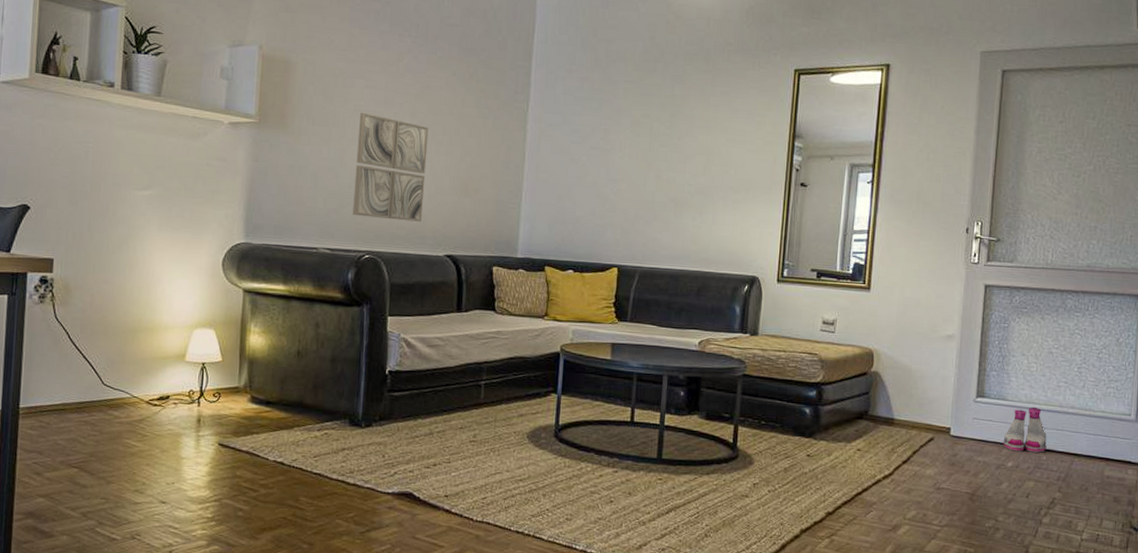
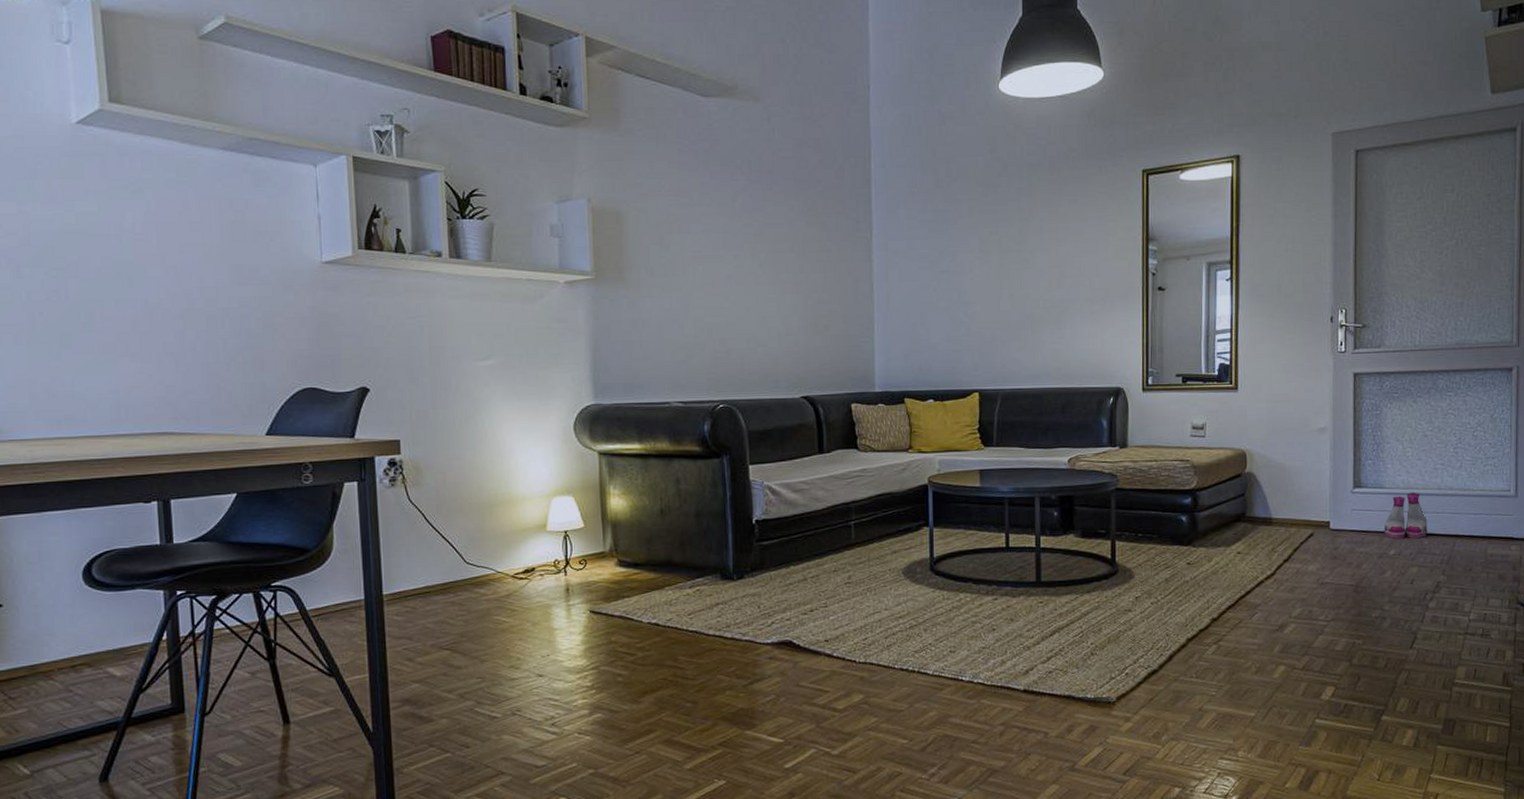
wall art: present [352,112,429,222] -> none [698,257,774,366]

